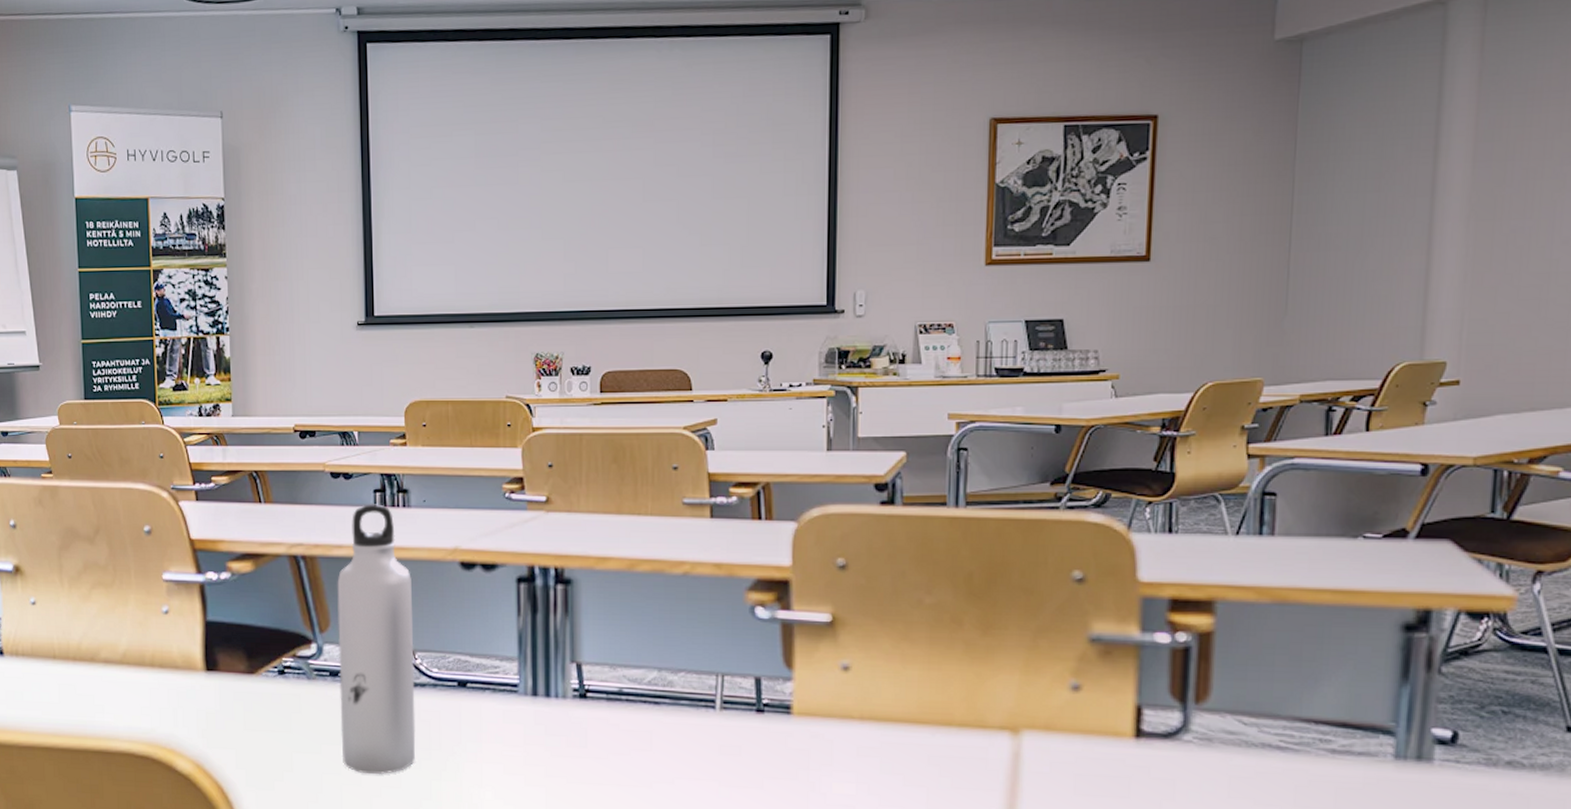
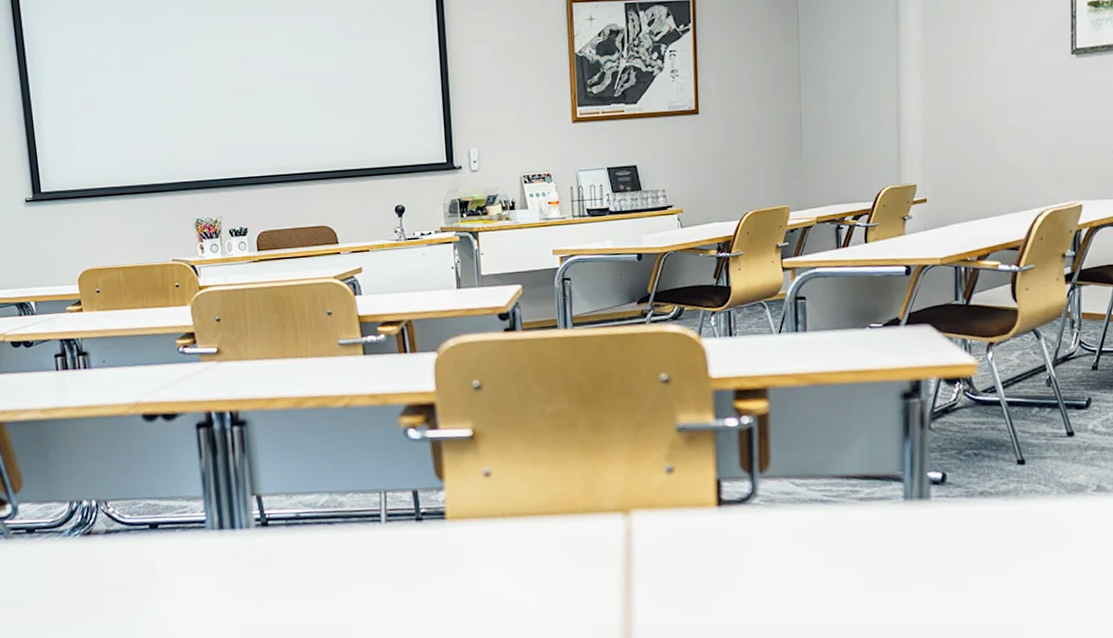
water bottle: present [337,504,416,775] -> none [26,368,115,620]

